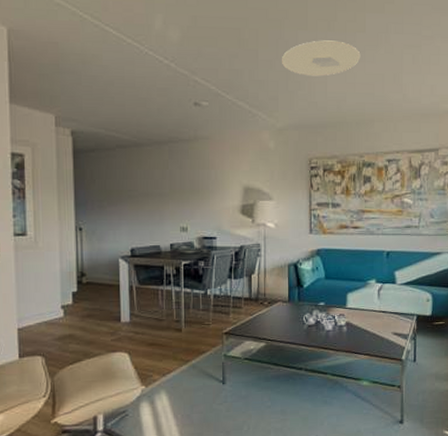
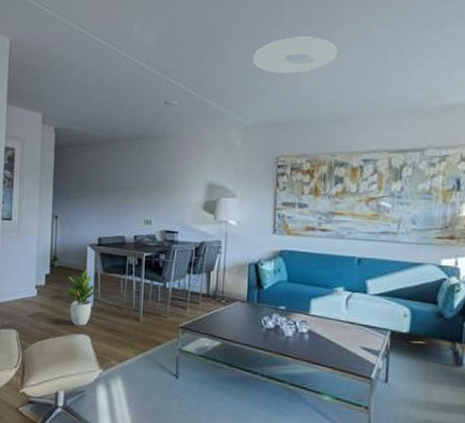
potted plant: none [93,282,136,344] -> present [62,268,99,326]

